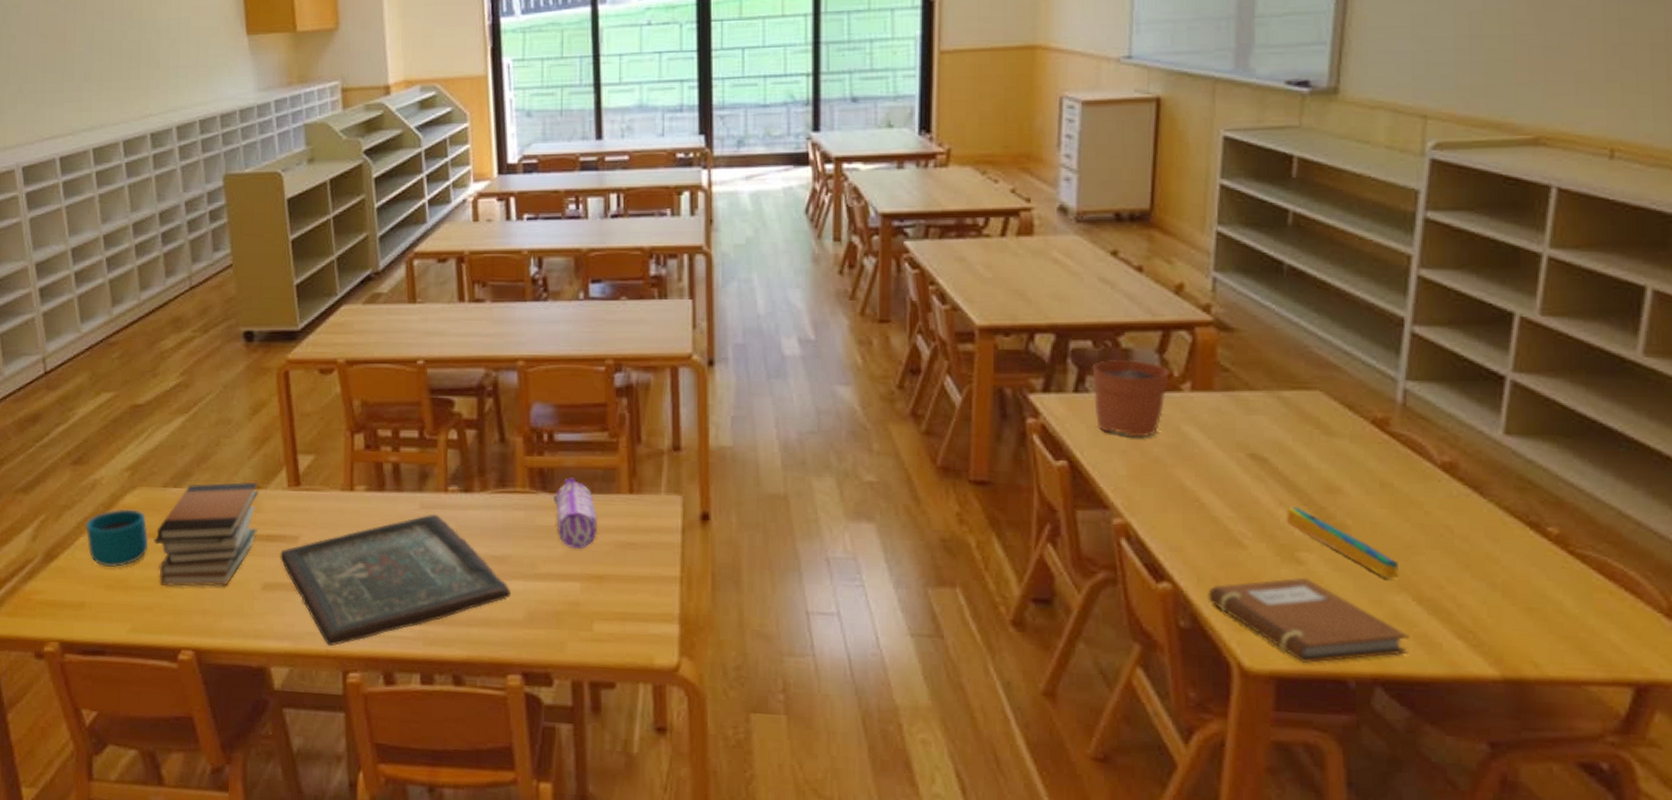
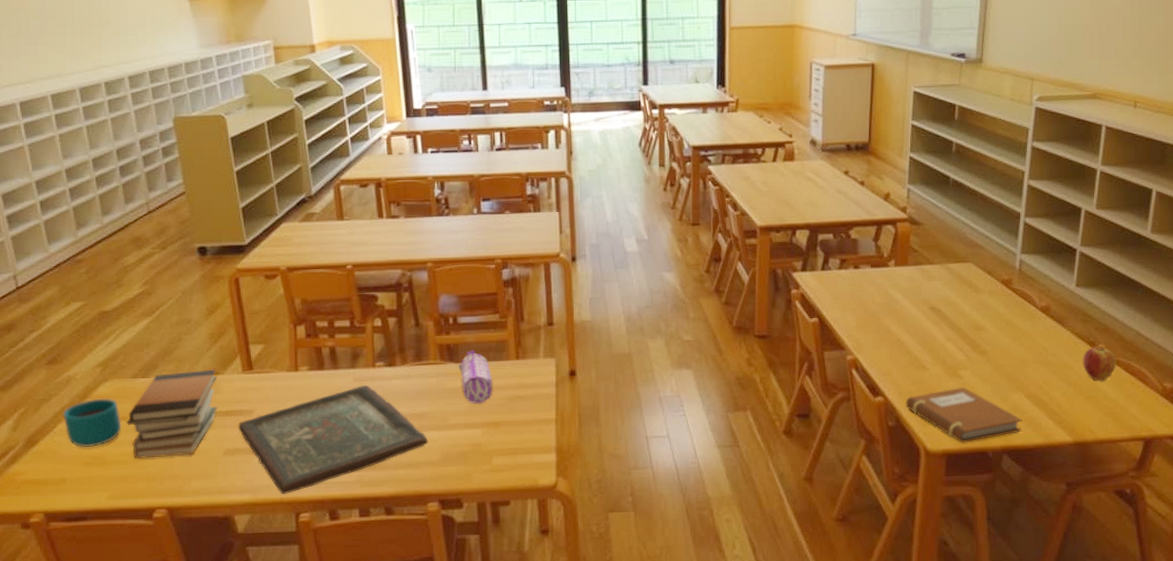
plant pot: present [1092,340,1169,438] -> none [833,233,881,300]
toy block set: present [1285,507,1398,579] -> none [951,341,1017,384]
apple: none [1517,529,1581,587] -> present [1082,346,1117,382]

